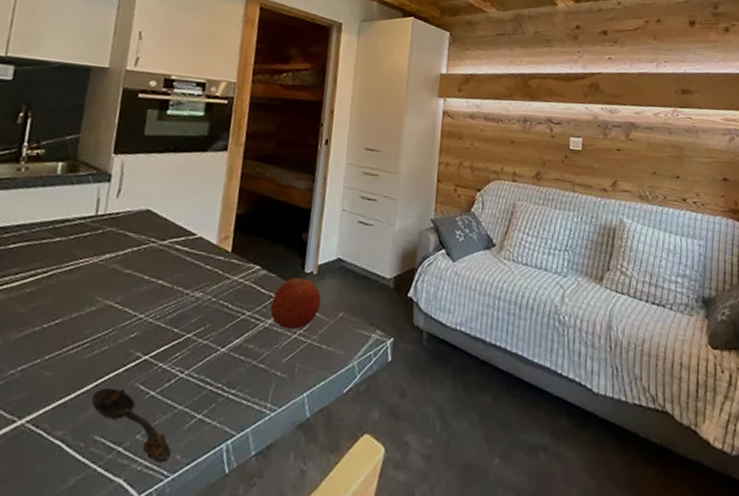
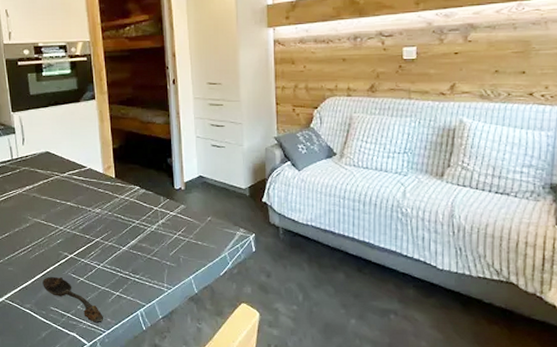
fruit: present [270,277,322,329] -> none [153,193,192,231]

